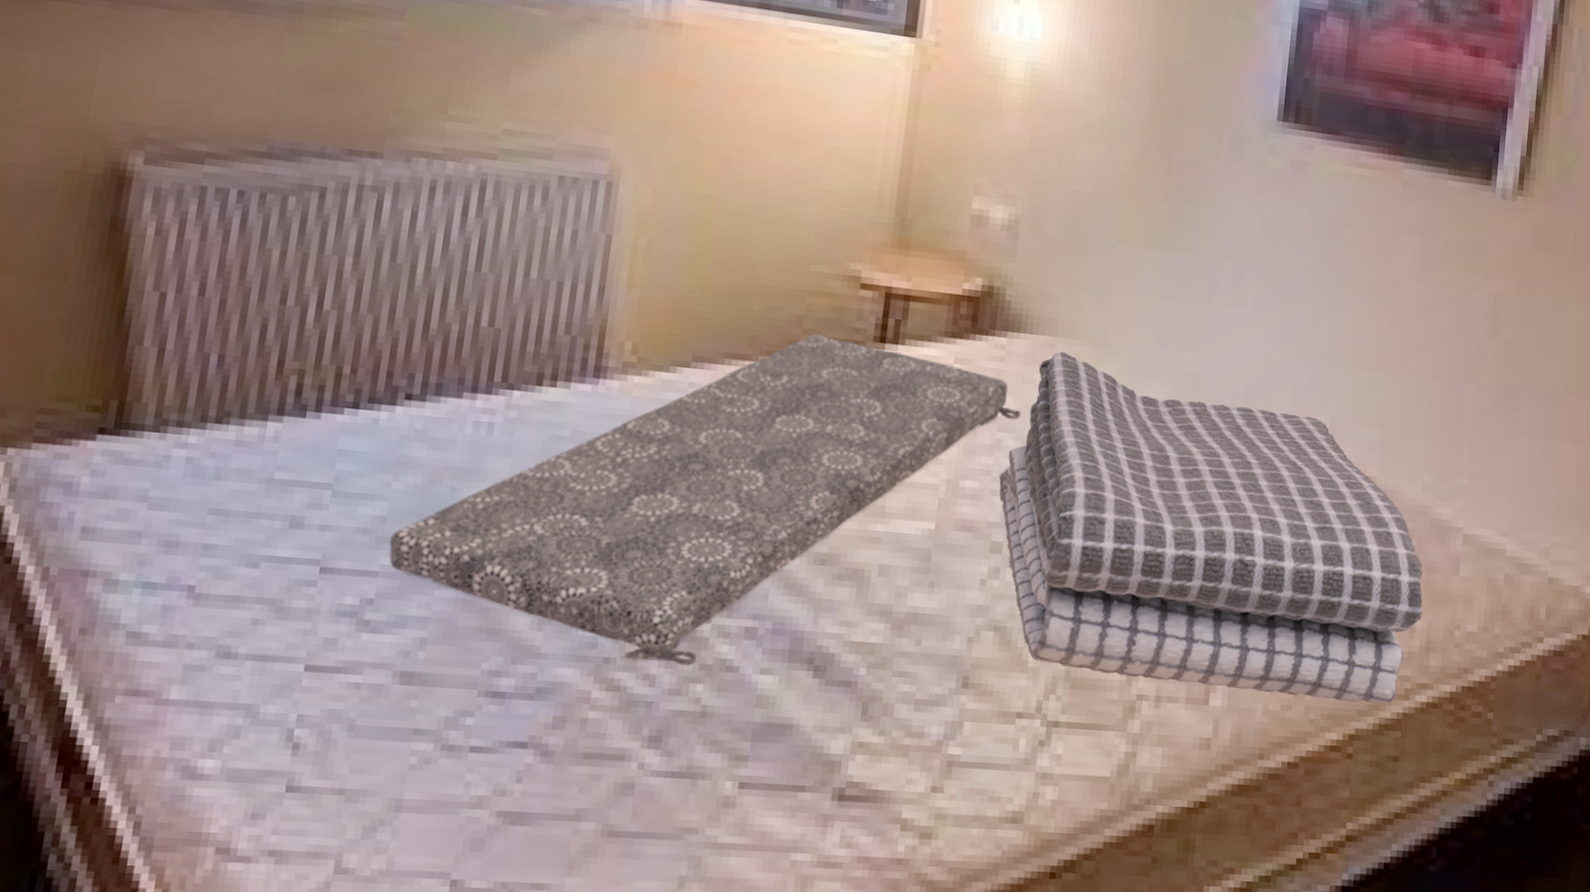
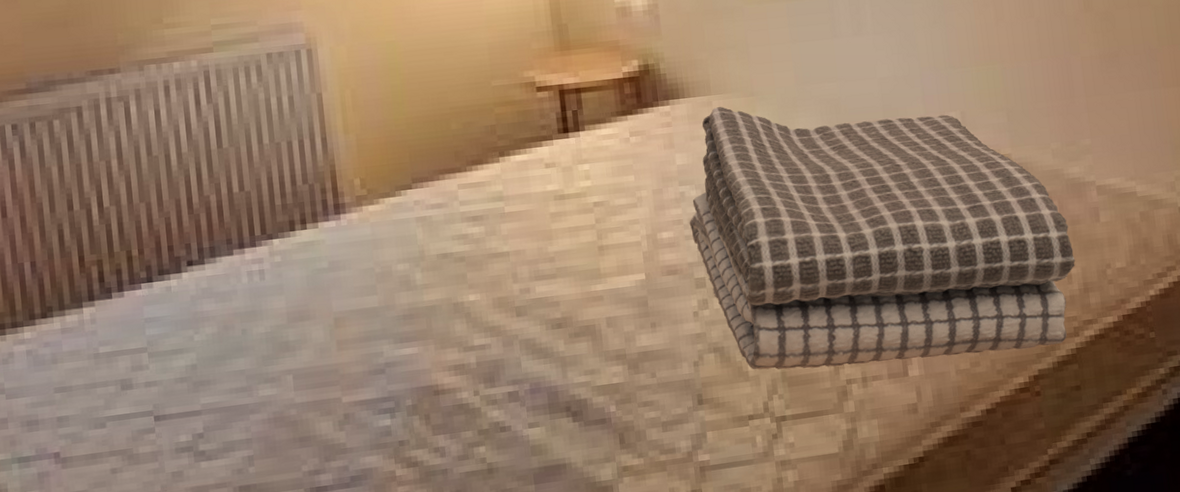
seat cushion: present [389,334,1022,667] -> none [204,137,696,440]

